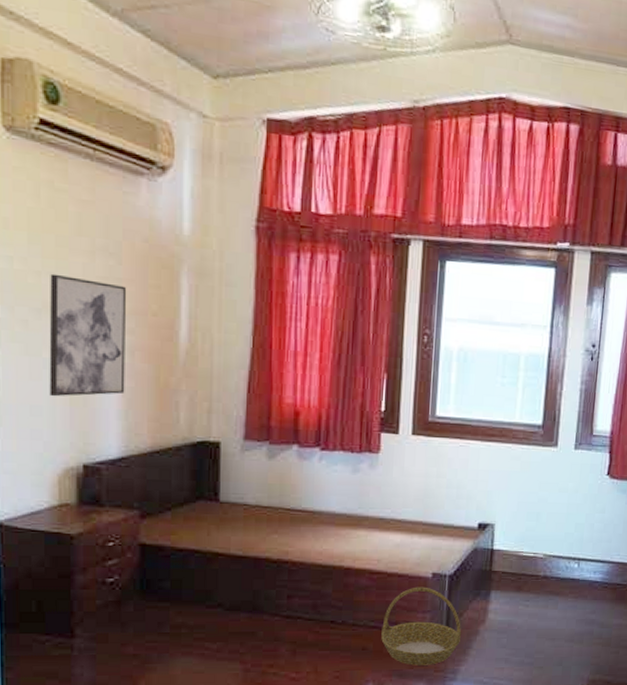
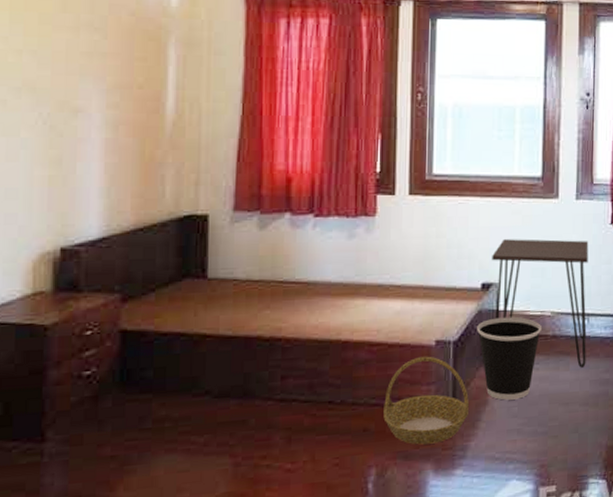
wall art: present [49,273,127,397] -> none [27,51,112,178]
wastebasket: none [472,556,533,632] -> present [477,317,541,400]
desk: none [489,483,584,607] -> present [492,239,589,368]

